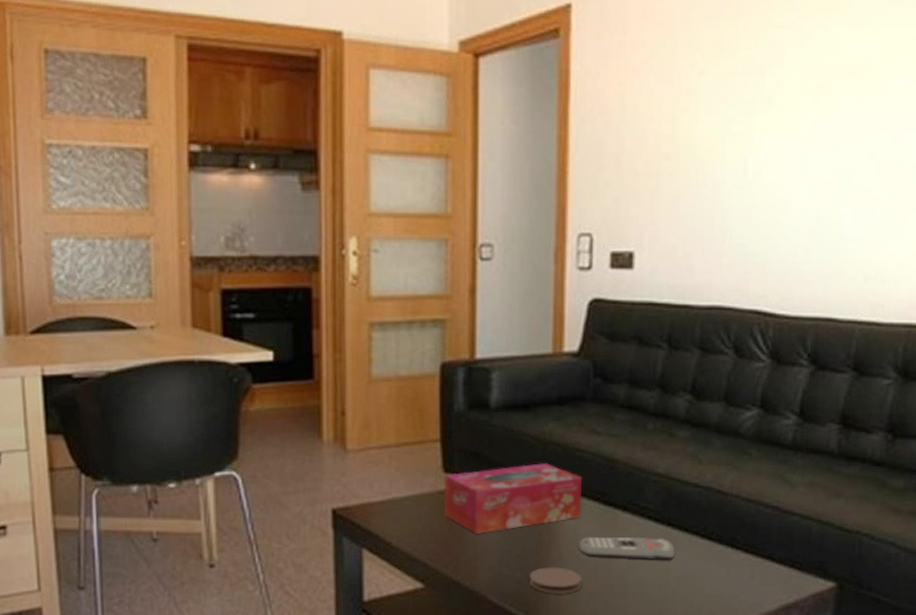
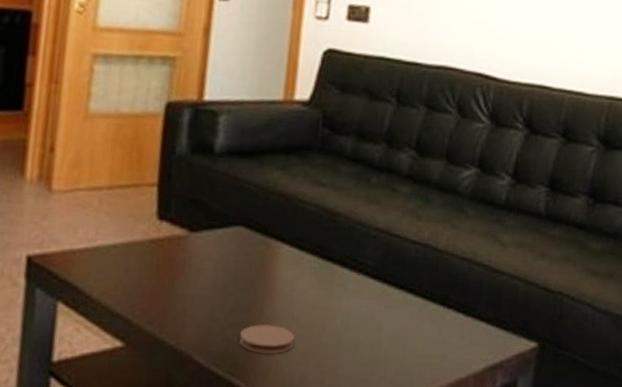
tissue box: present [443,463,582,534] -> none [153,213,302,288]
remote control: present [579,537,676,560] -> none [294,293,391,318]

